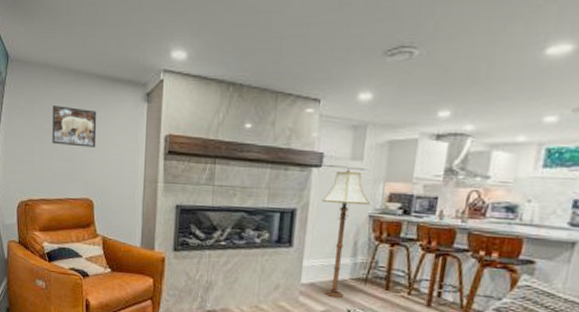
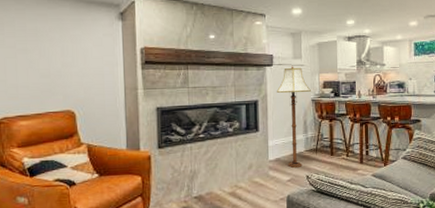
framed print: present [52,105,97,148] -> none [25,26,74,63]

